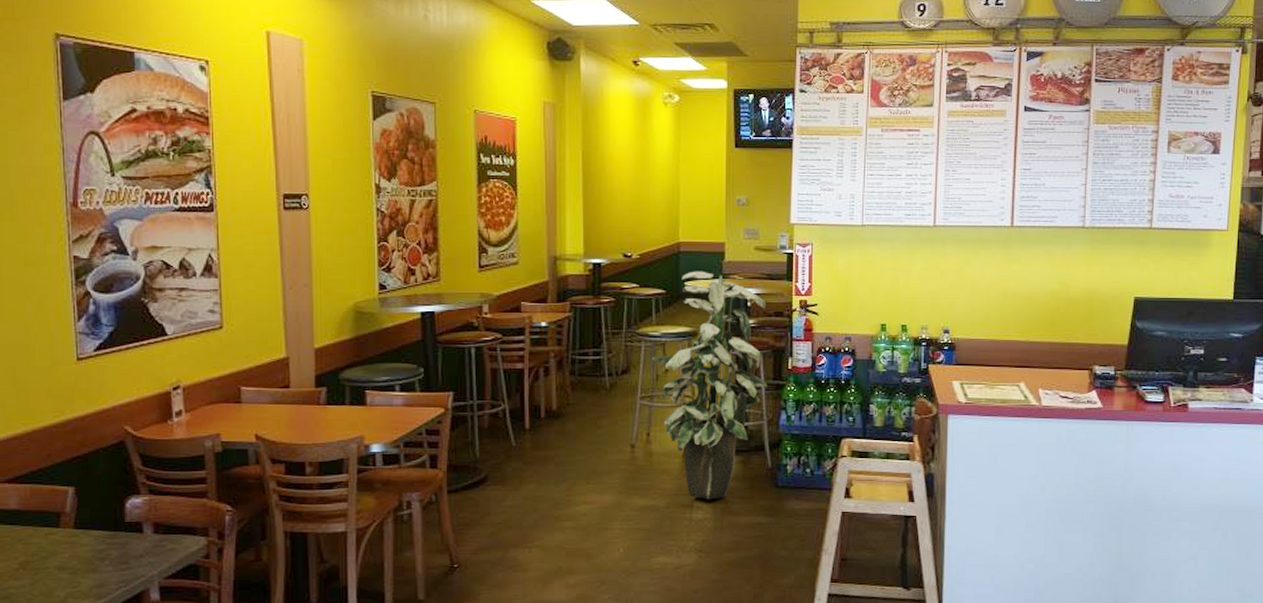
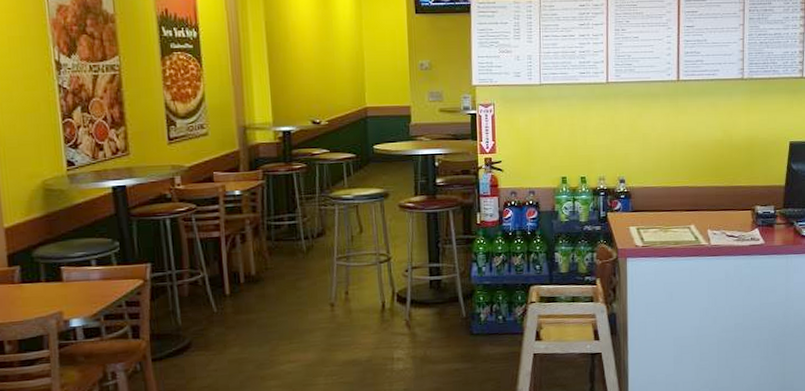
indoor plant: present [651,271,768,500] -> none [345,134,458,351]

